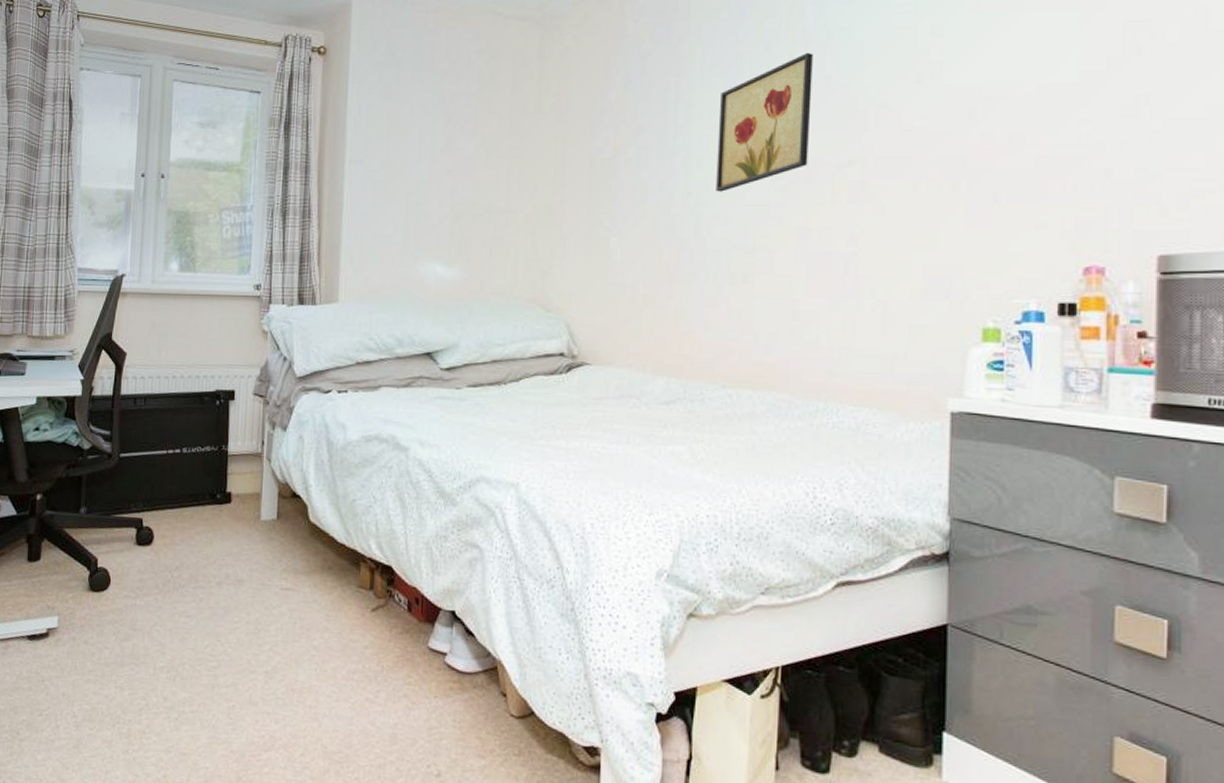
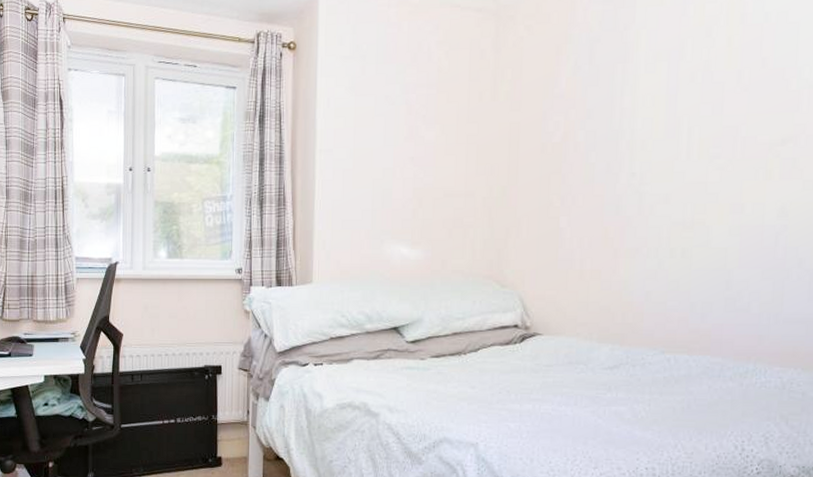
wall art: present [716,52,813,192] -> none [658,35,751,172]

